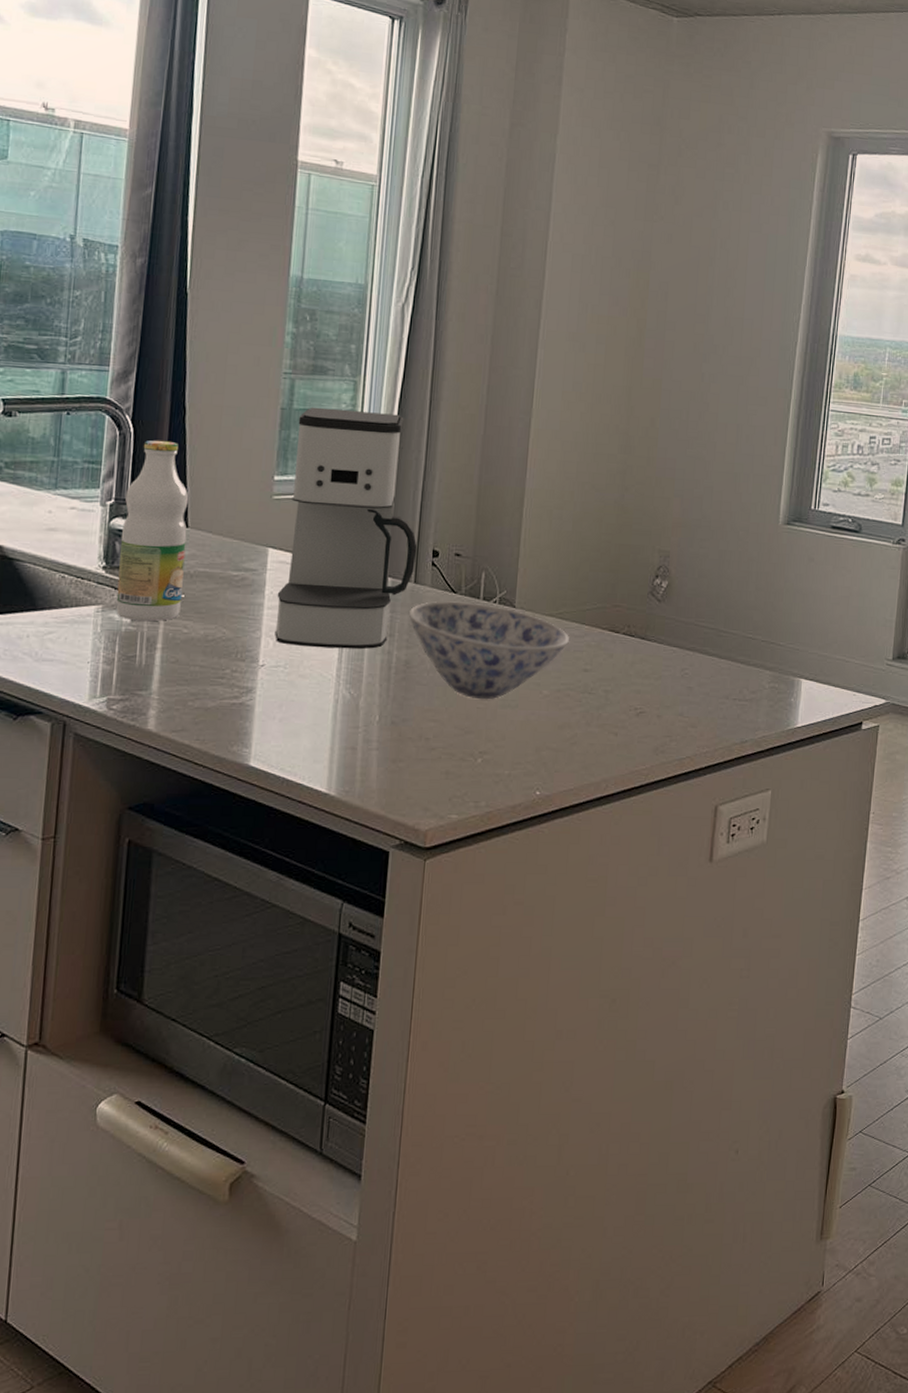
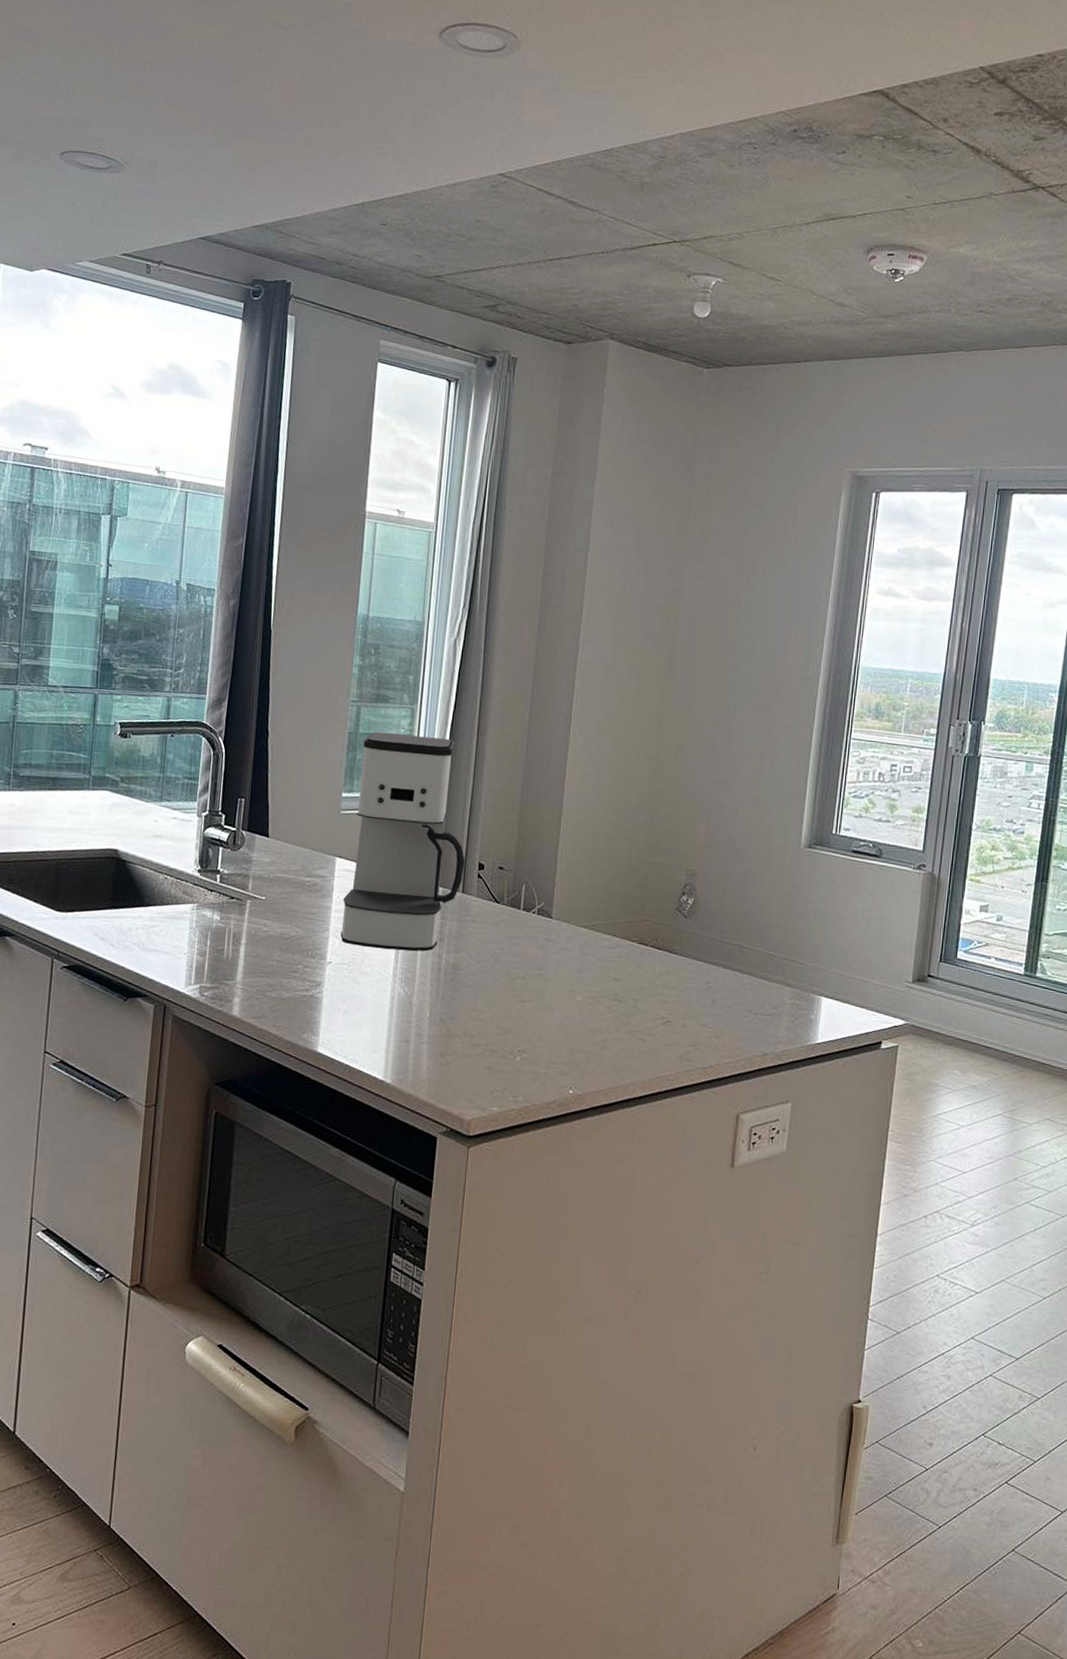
bottle: present [116,440,189,622] -> none [208,759,270,920]
bowl: present [409,600,569,700] -> none [457,909,601,1003]

